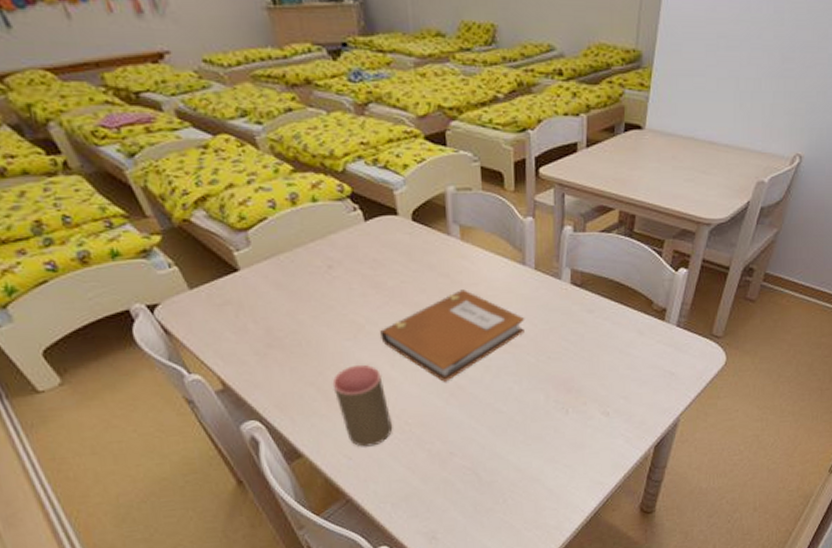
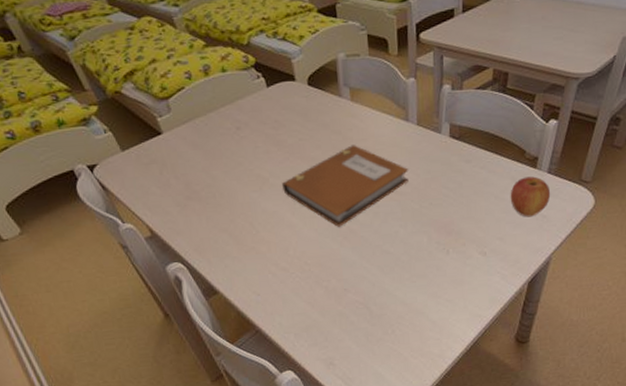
cup: present [332,364,393,447] -> none [242,212,295,285]
apple: none [636,329,680,374] -> present [510,176,551,217]

